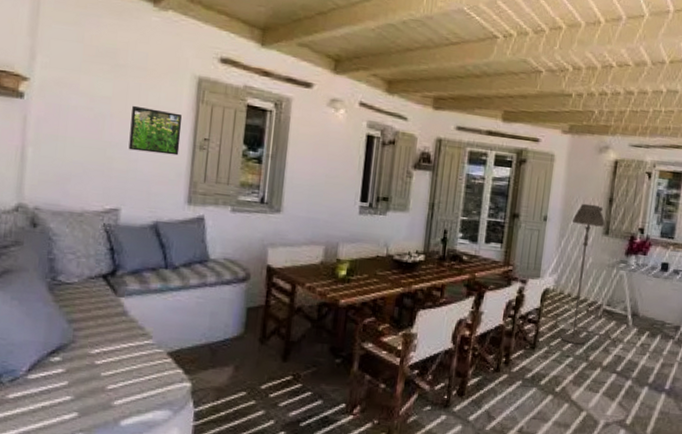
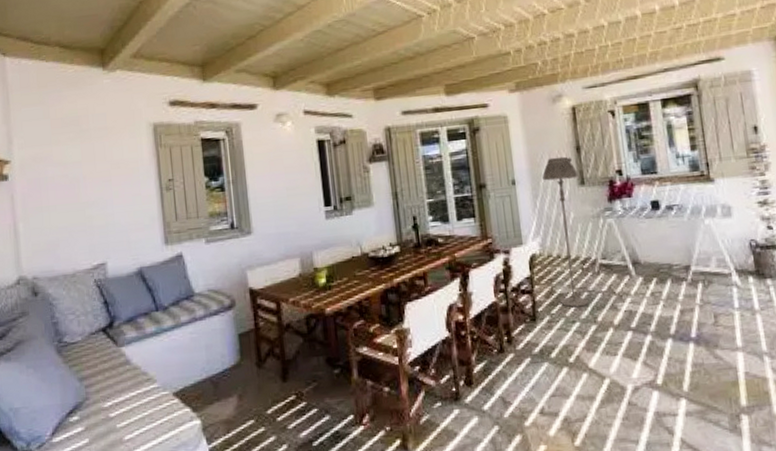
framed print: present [128,105,182,156] -> none [101,161,149,206]

